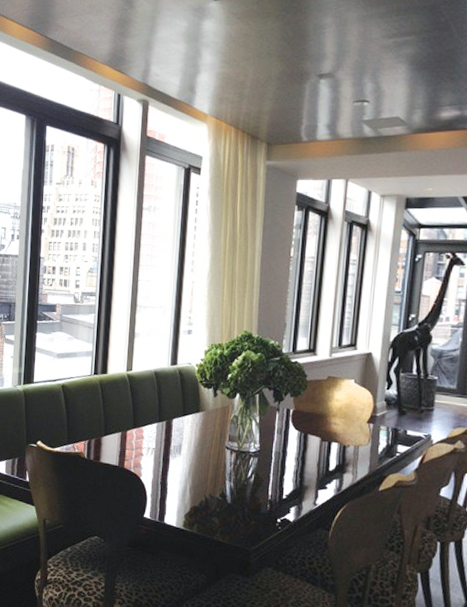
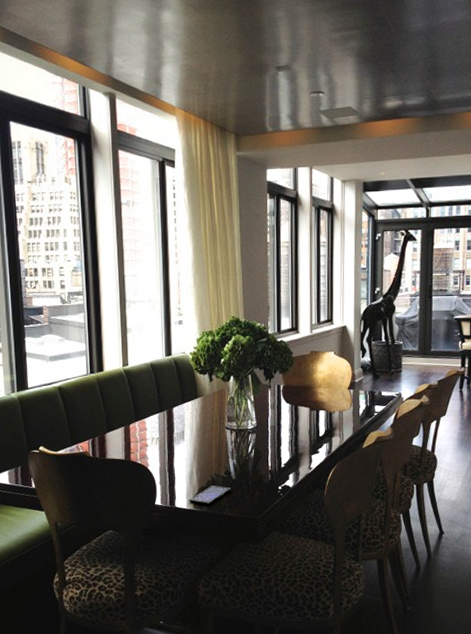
smartphone: none [178,506,226,526] -> present [188,485,232,504]

